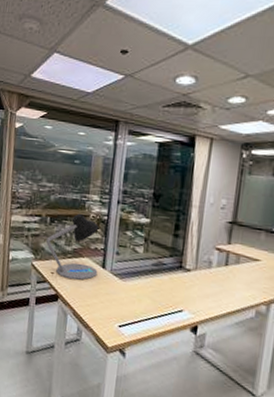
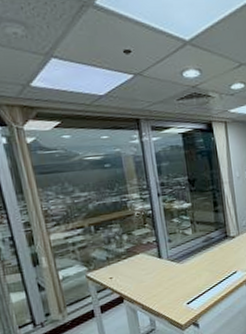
desk lamp: present [45,213,99,280] -> none [95,214,156,279]

